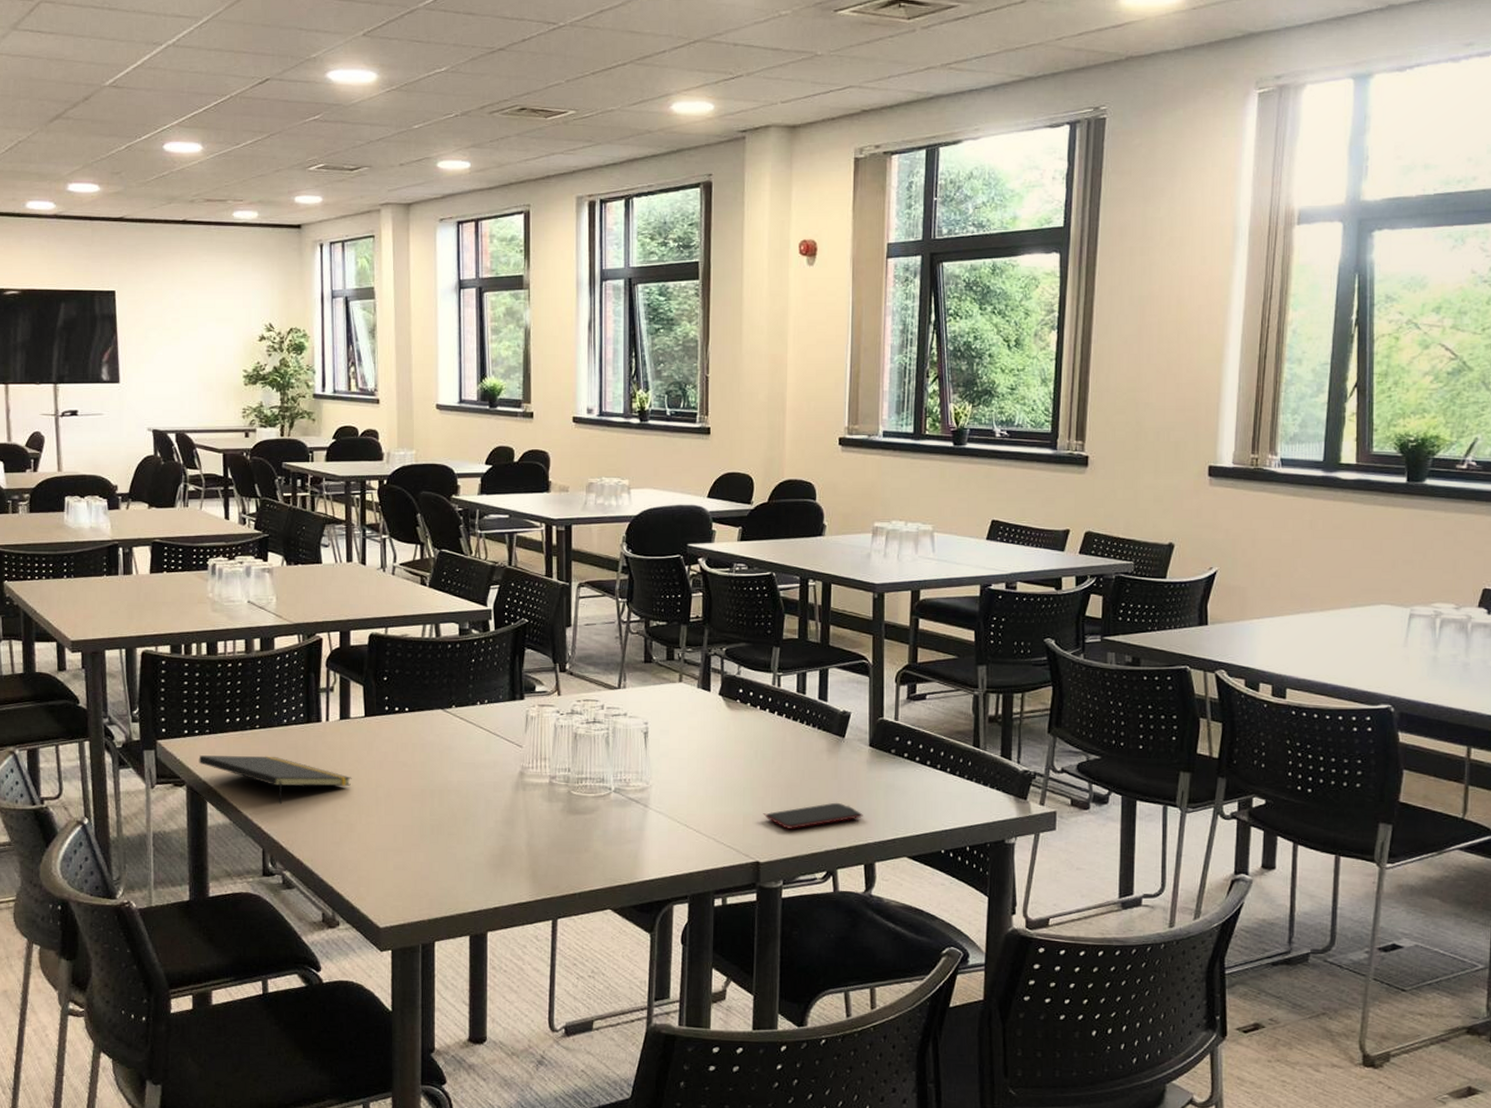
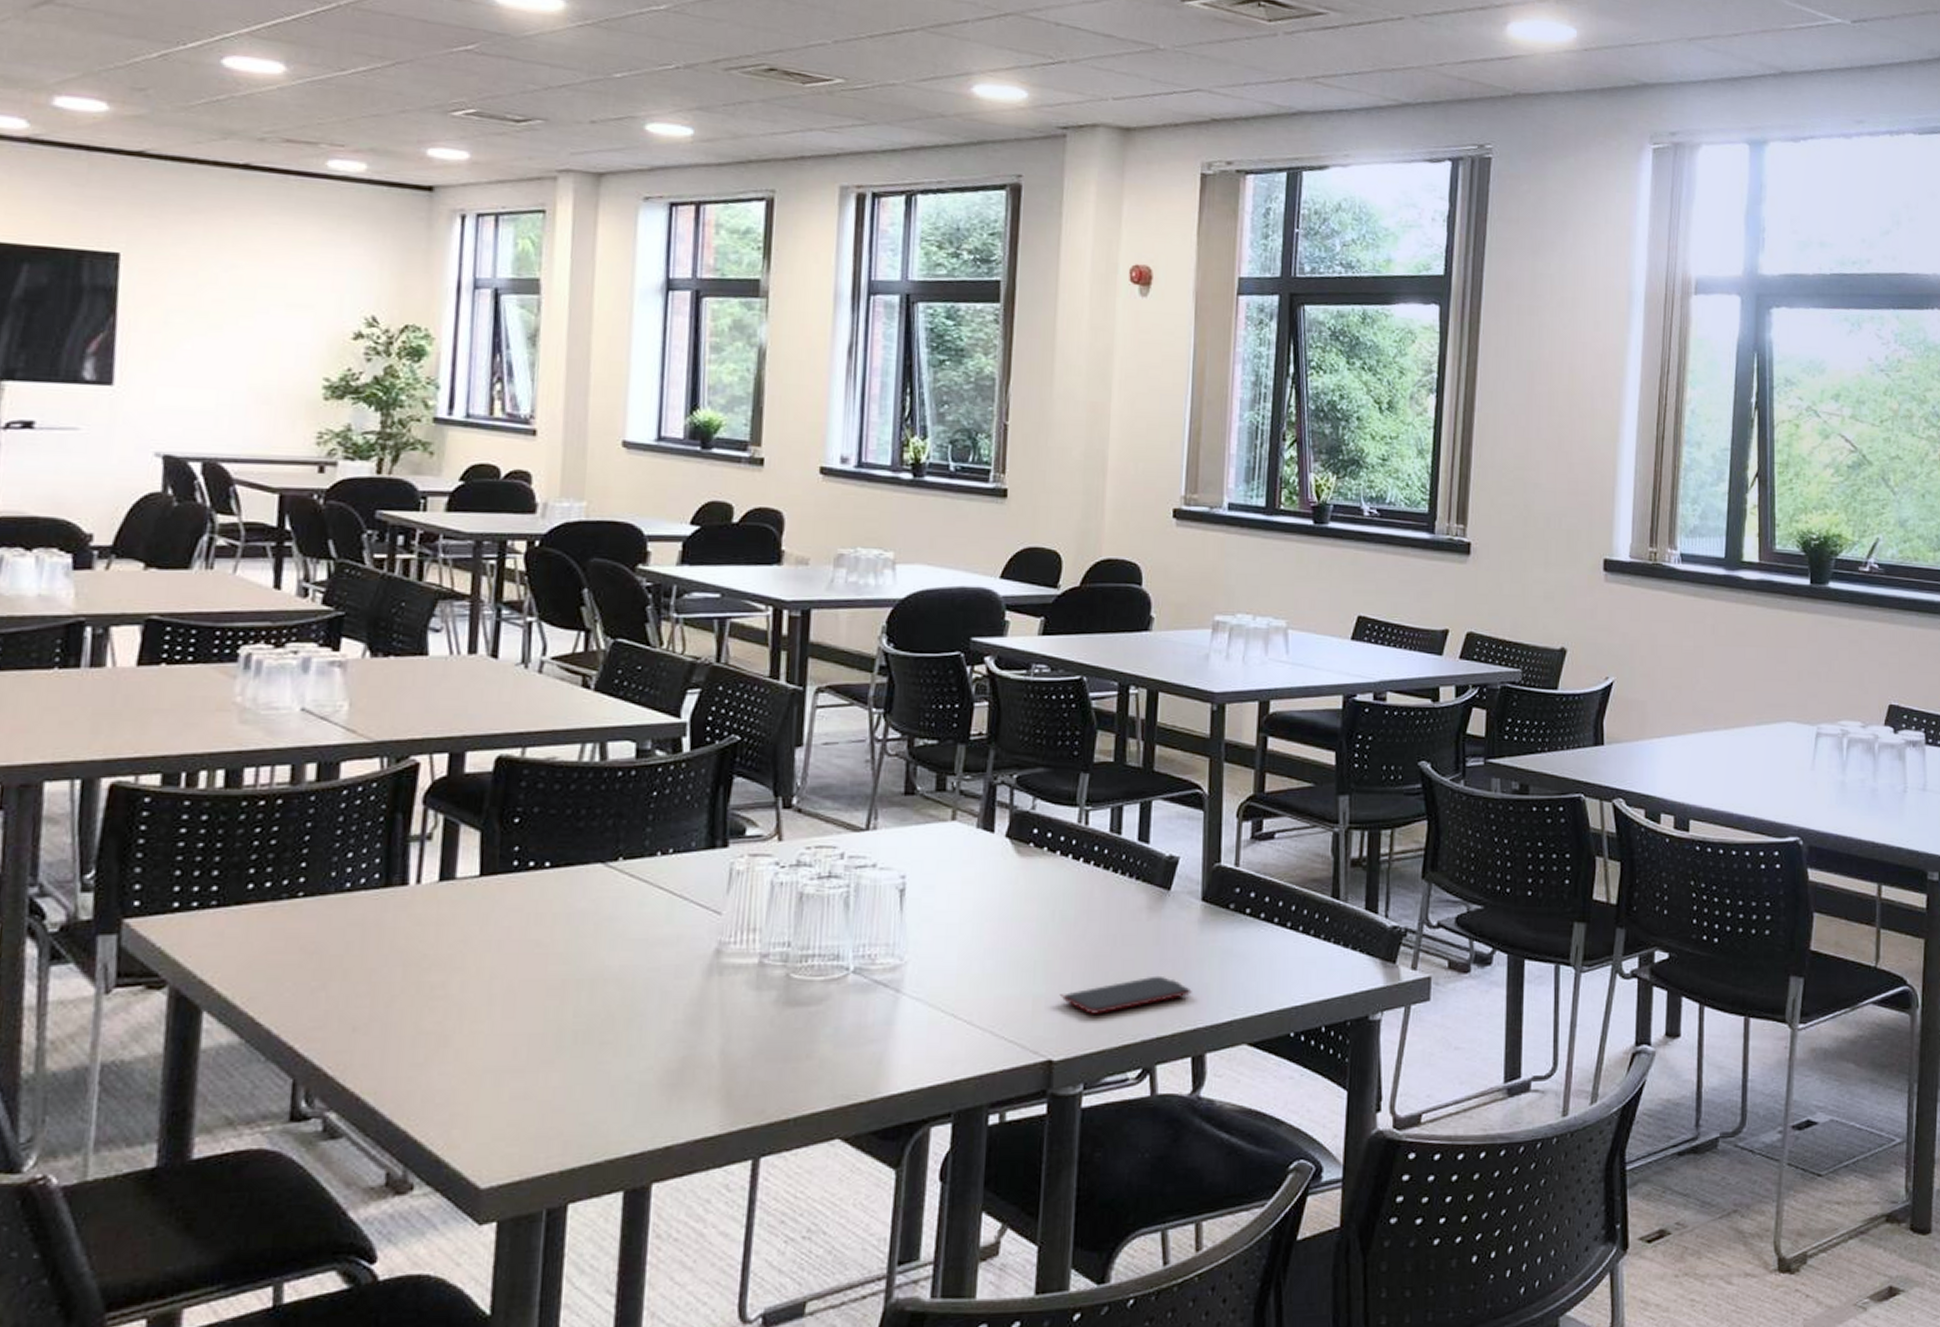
notepad: present [199,755,352,805] -> none [194,937,452,1011]

